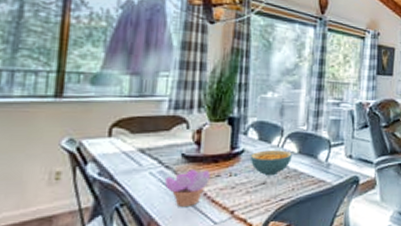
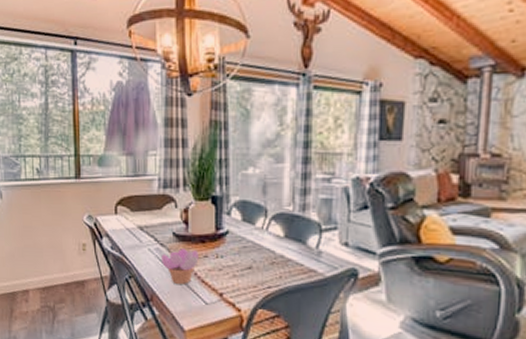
cereal bowl: present [249,150,292,176] -> none [234,232,278,261]

